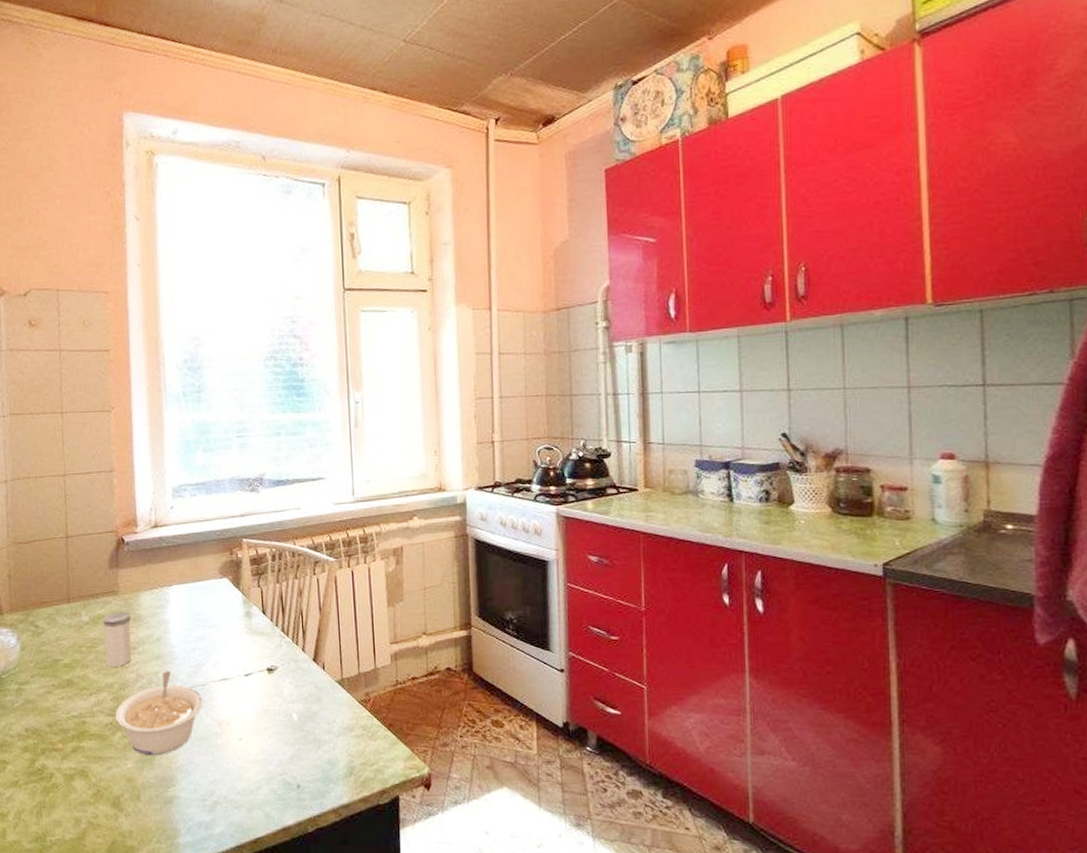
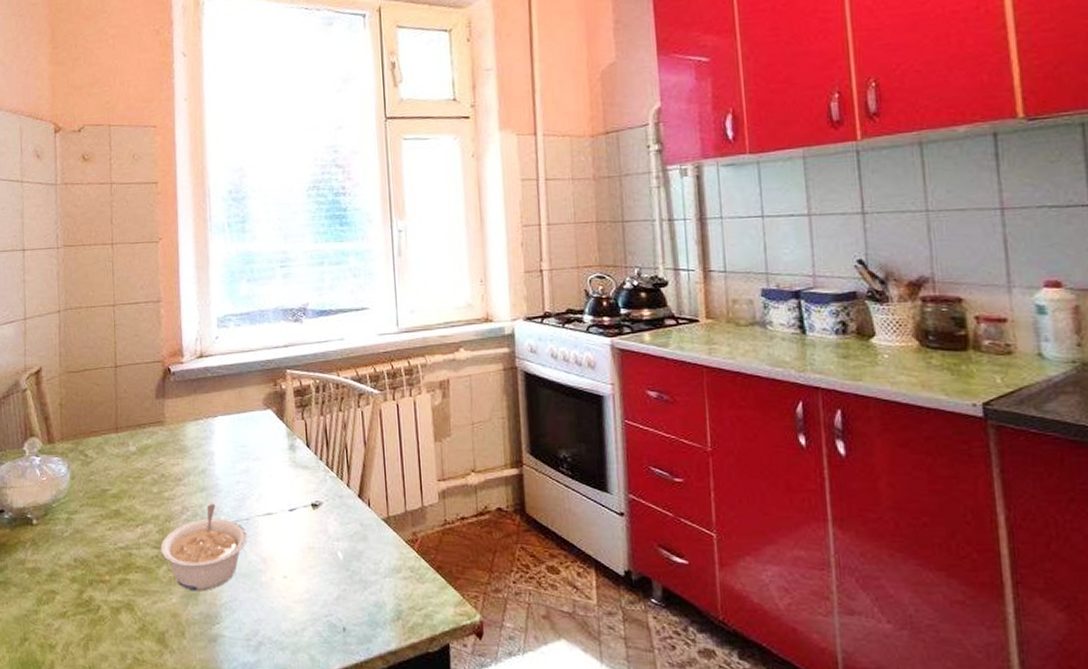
salt shaker: present [102,611,132,667] -> none [149,442,177,498]

